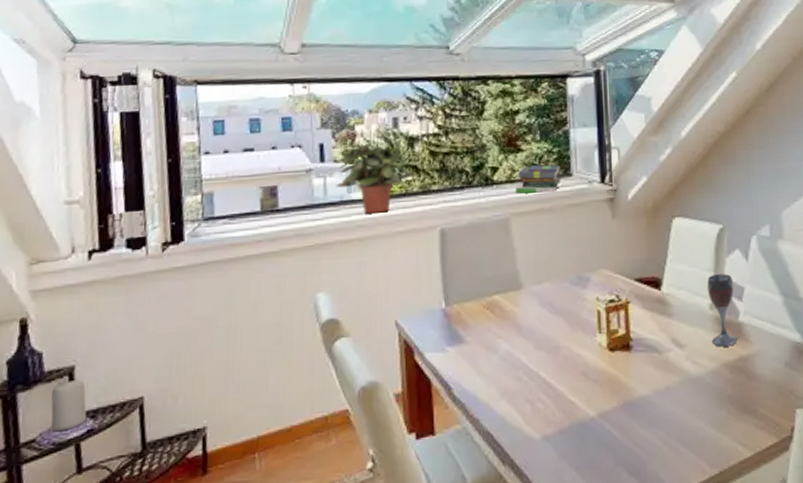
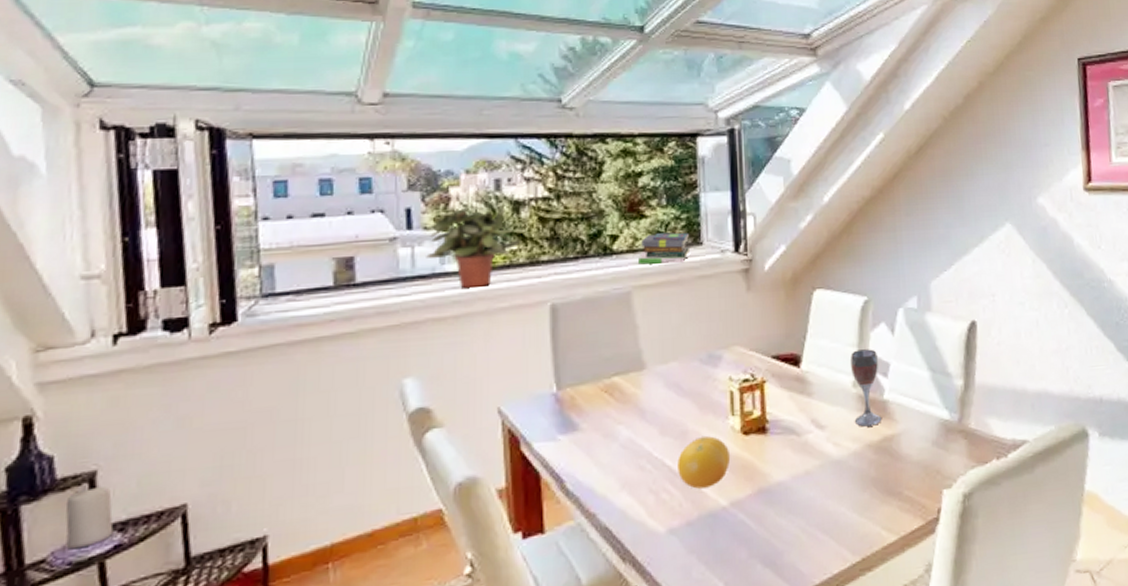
fruit: none [551,352,599,400] -> present [677,436,731,489]

